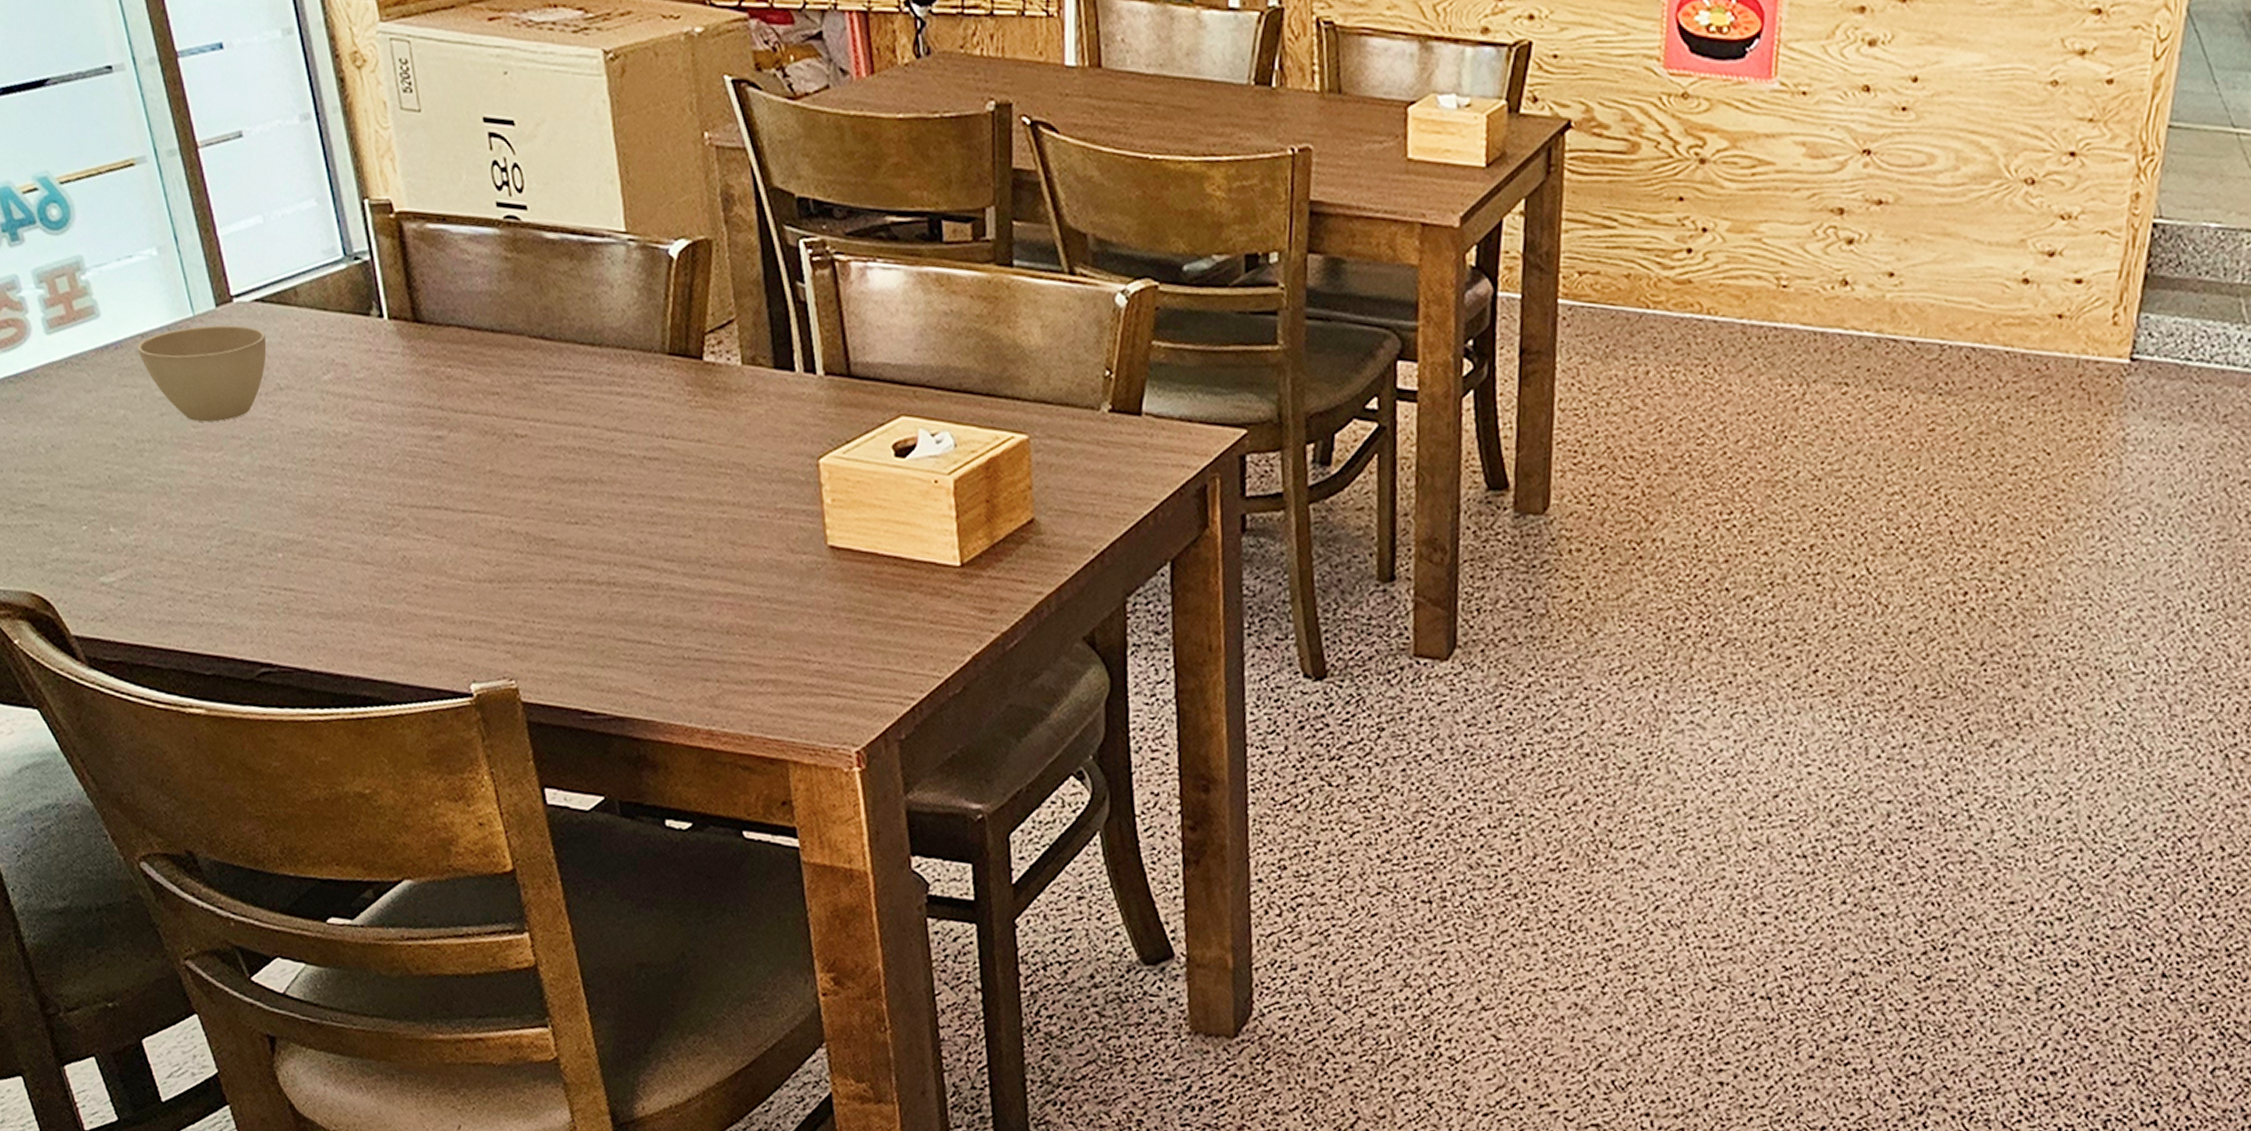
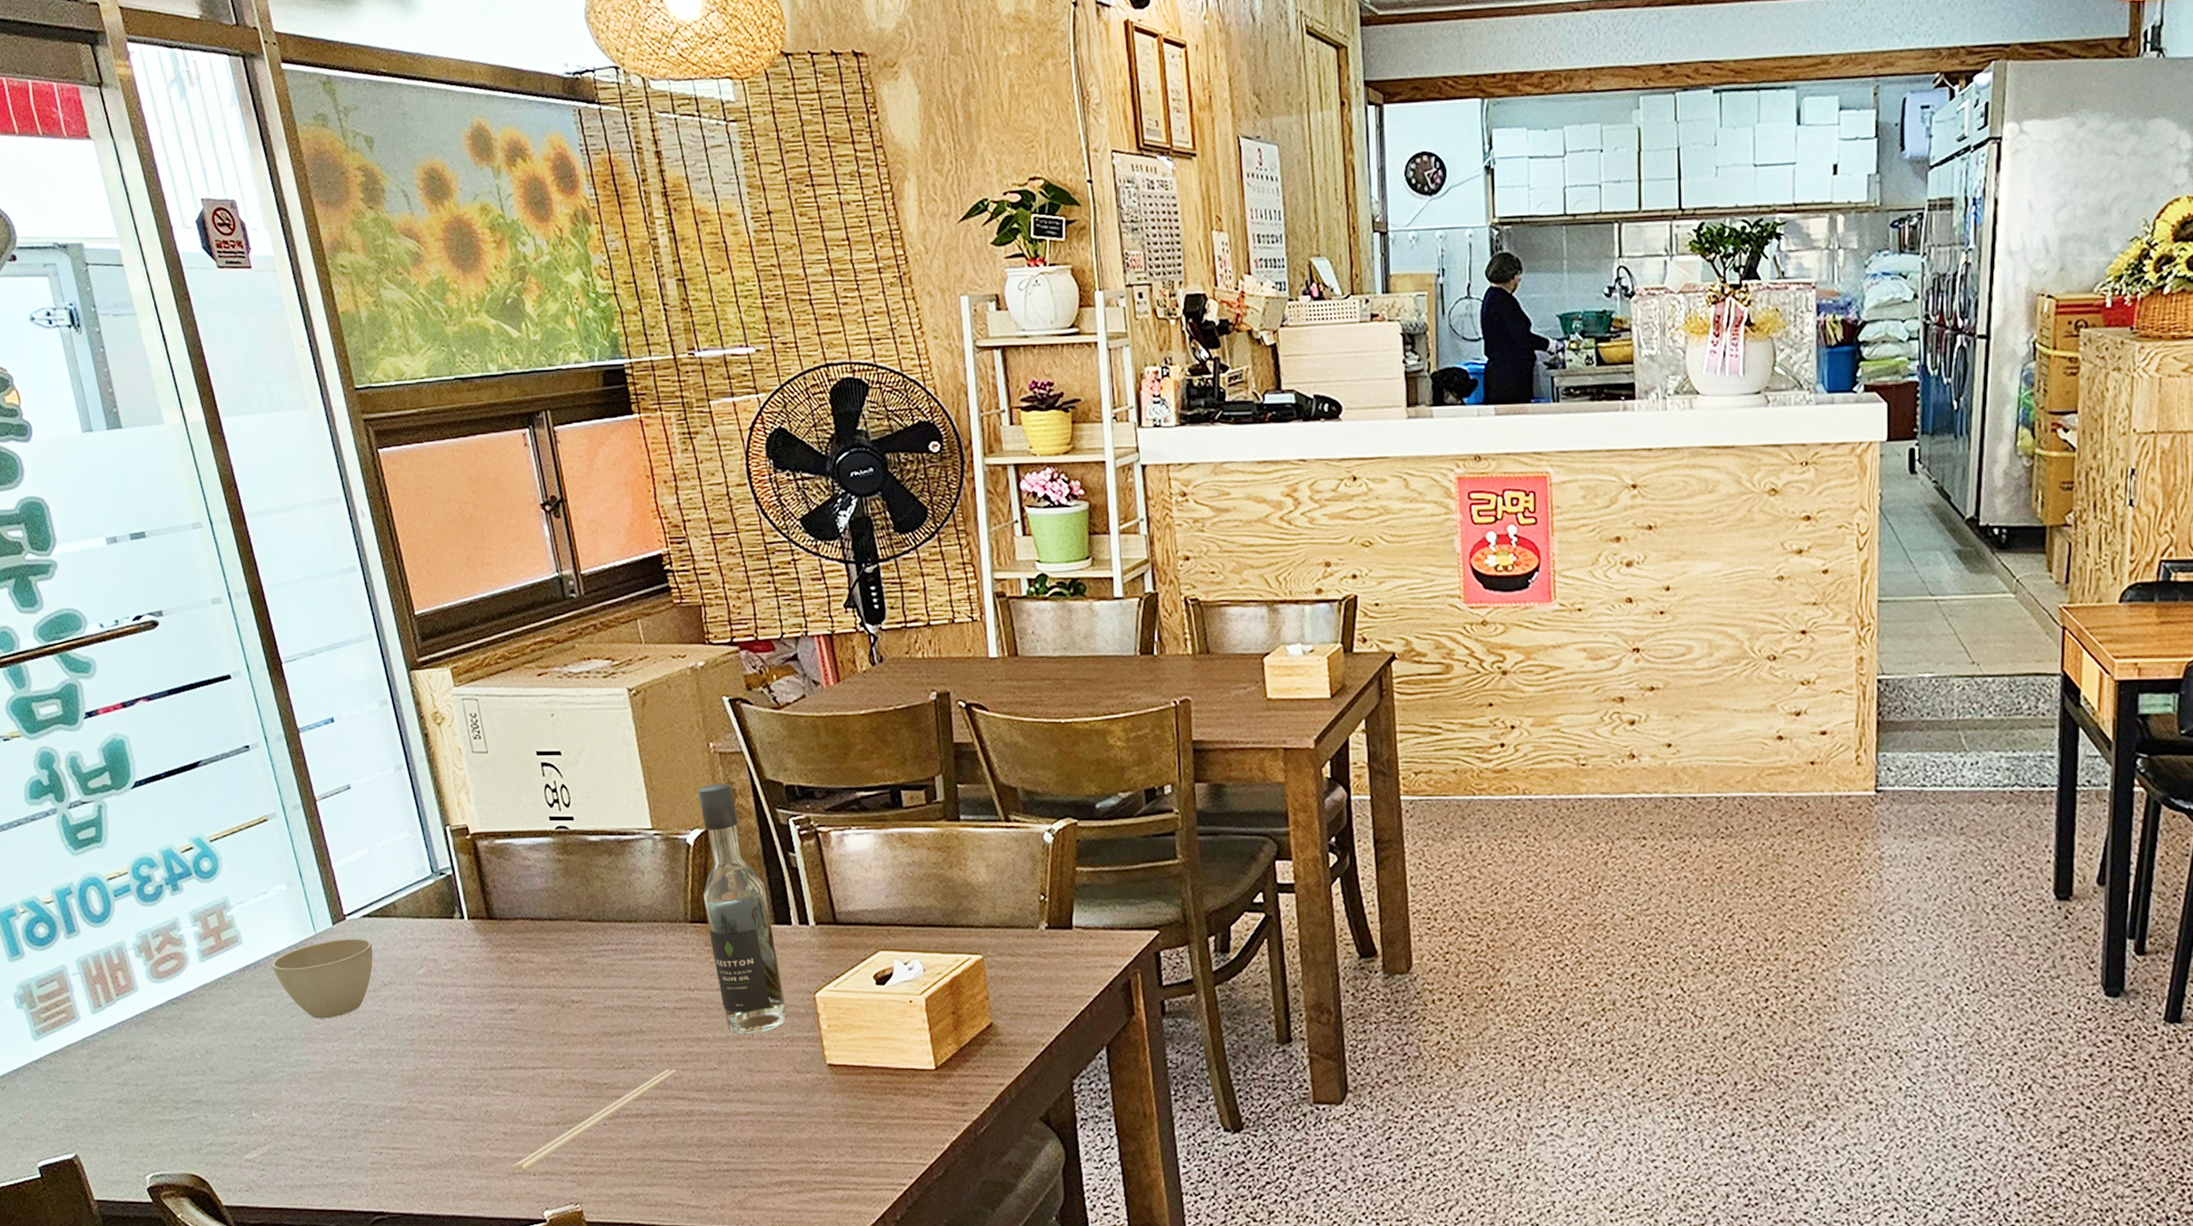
chopsticks: none [431,530,643,635] -> present [510,1069,678,1173]
bottle: none [685,183,784,501] -> present [697,782,788,1036]

